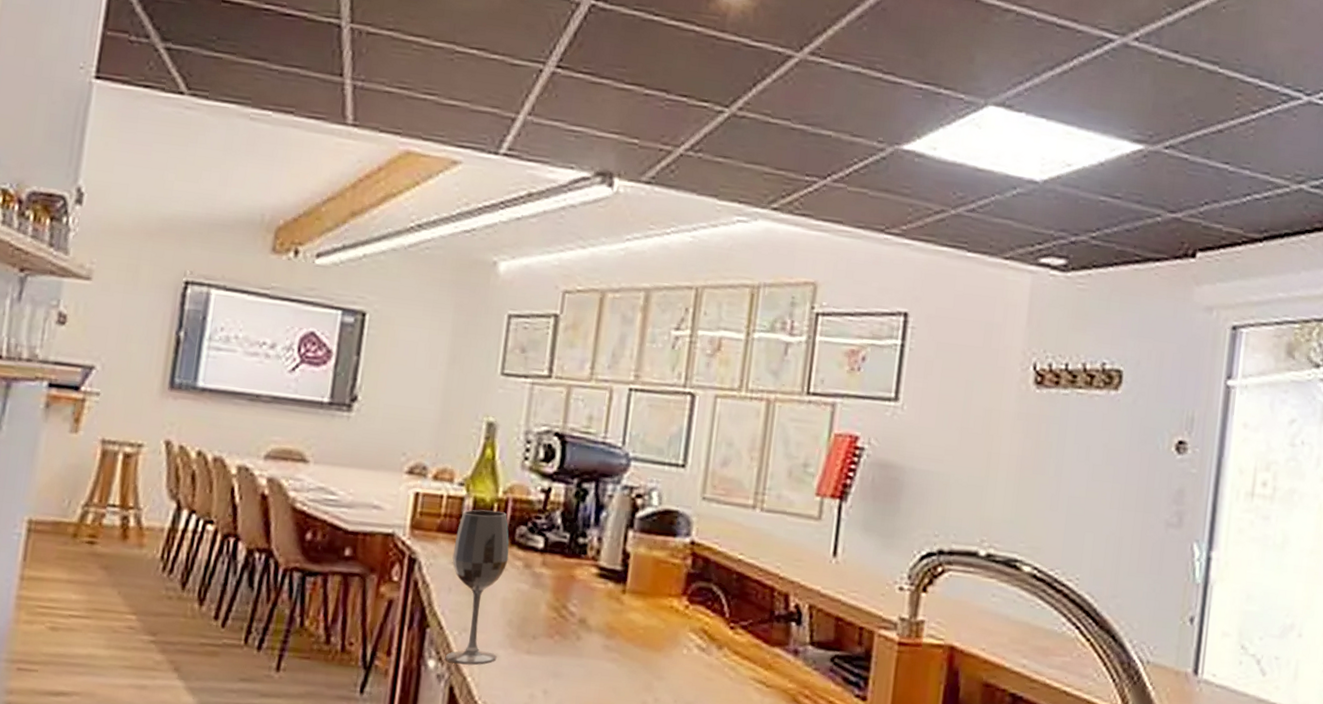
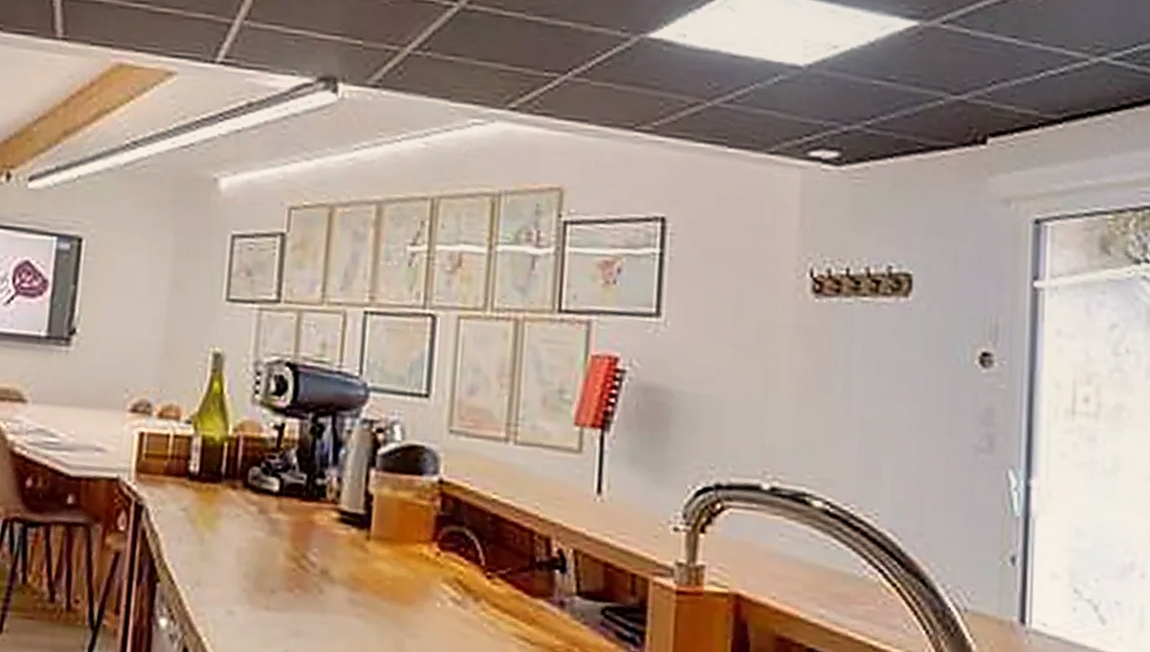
wine glass: present [445,510,509,666] -> none [177,450,242,624]

